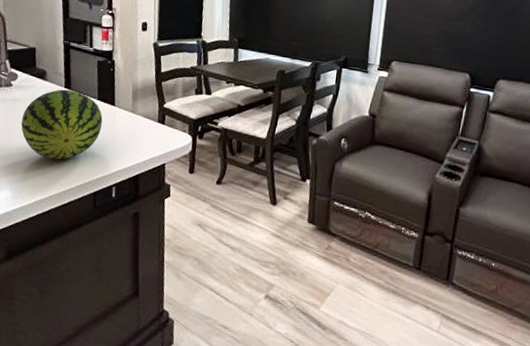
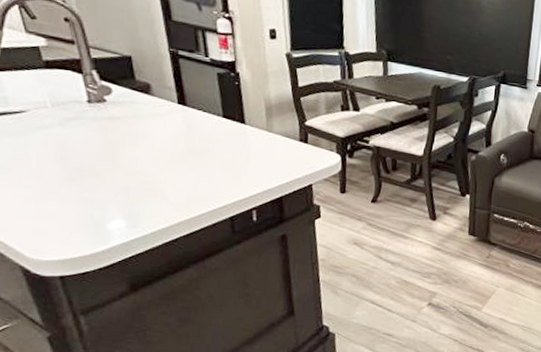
fruit: present [21,89,103,160] -> none [125,105,232,185]

